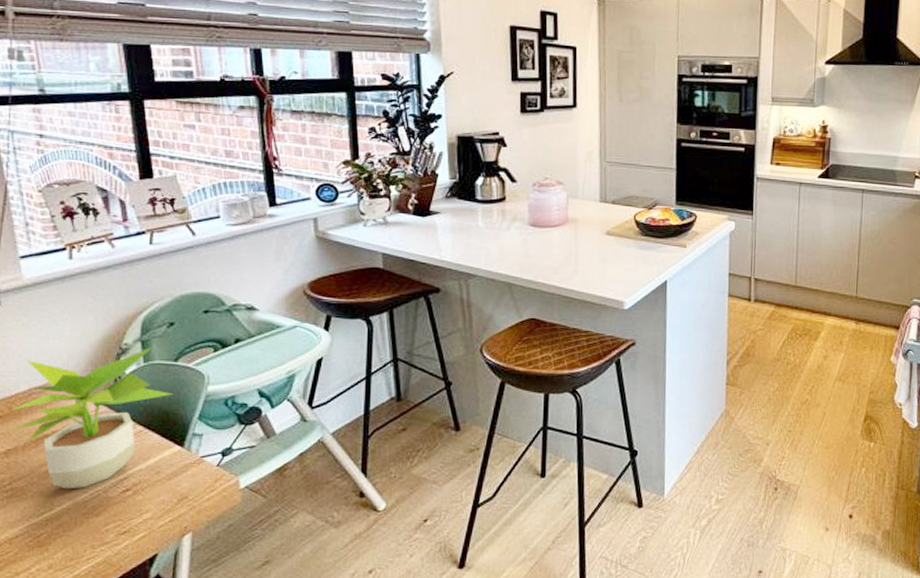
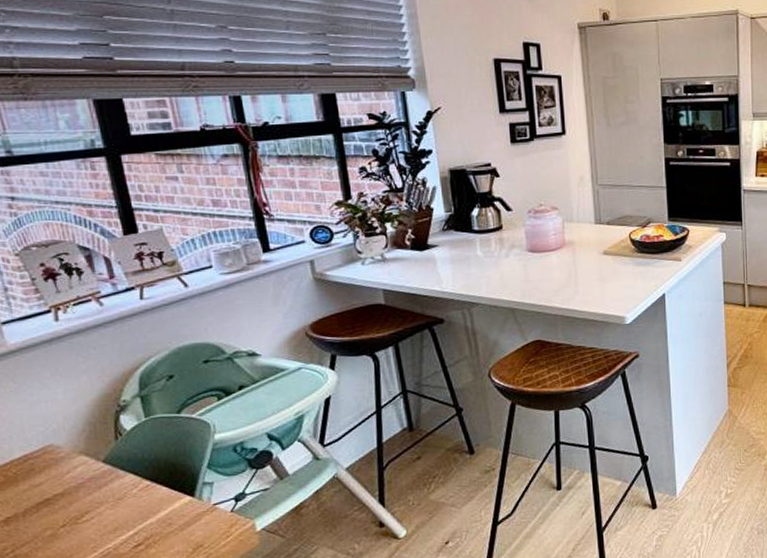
potted plant: present [12,347,172,490] -> none [8,402,178,551]

